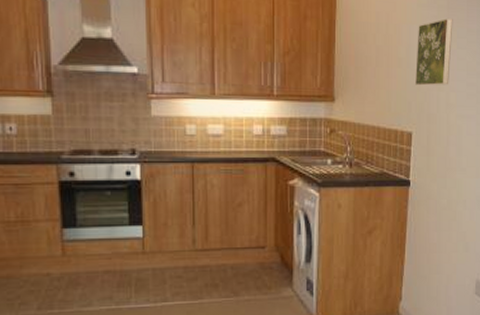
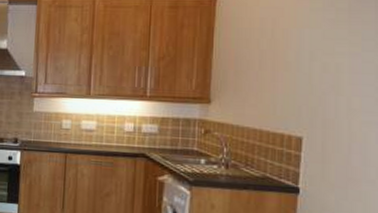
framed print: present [416,17,453,86] -> none [307,20,356,90]

